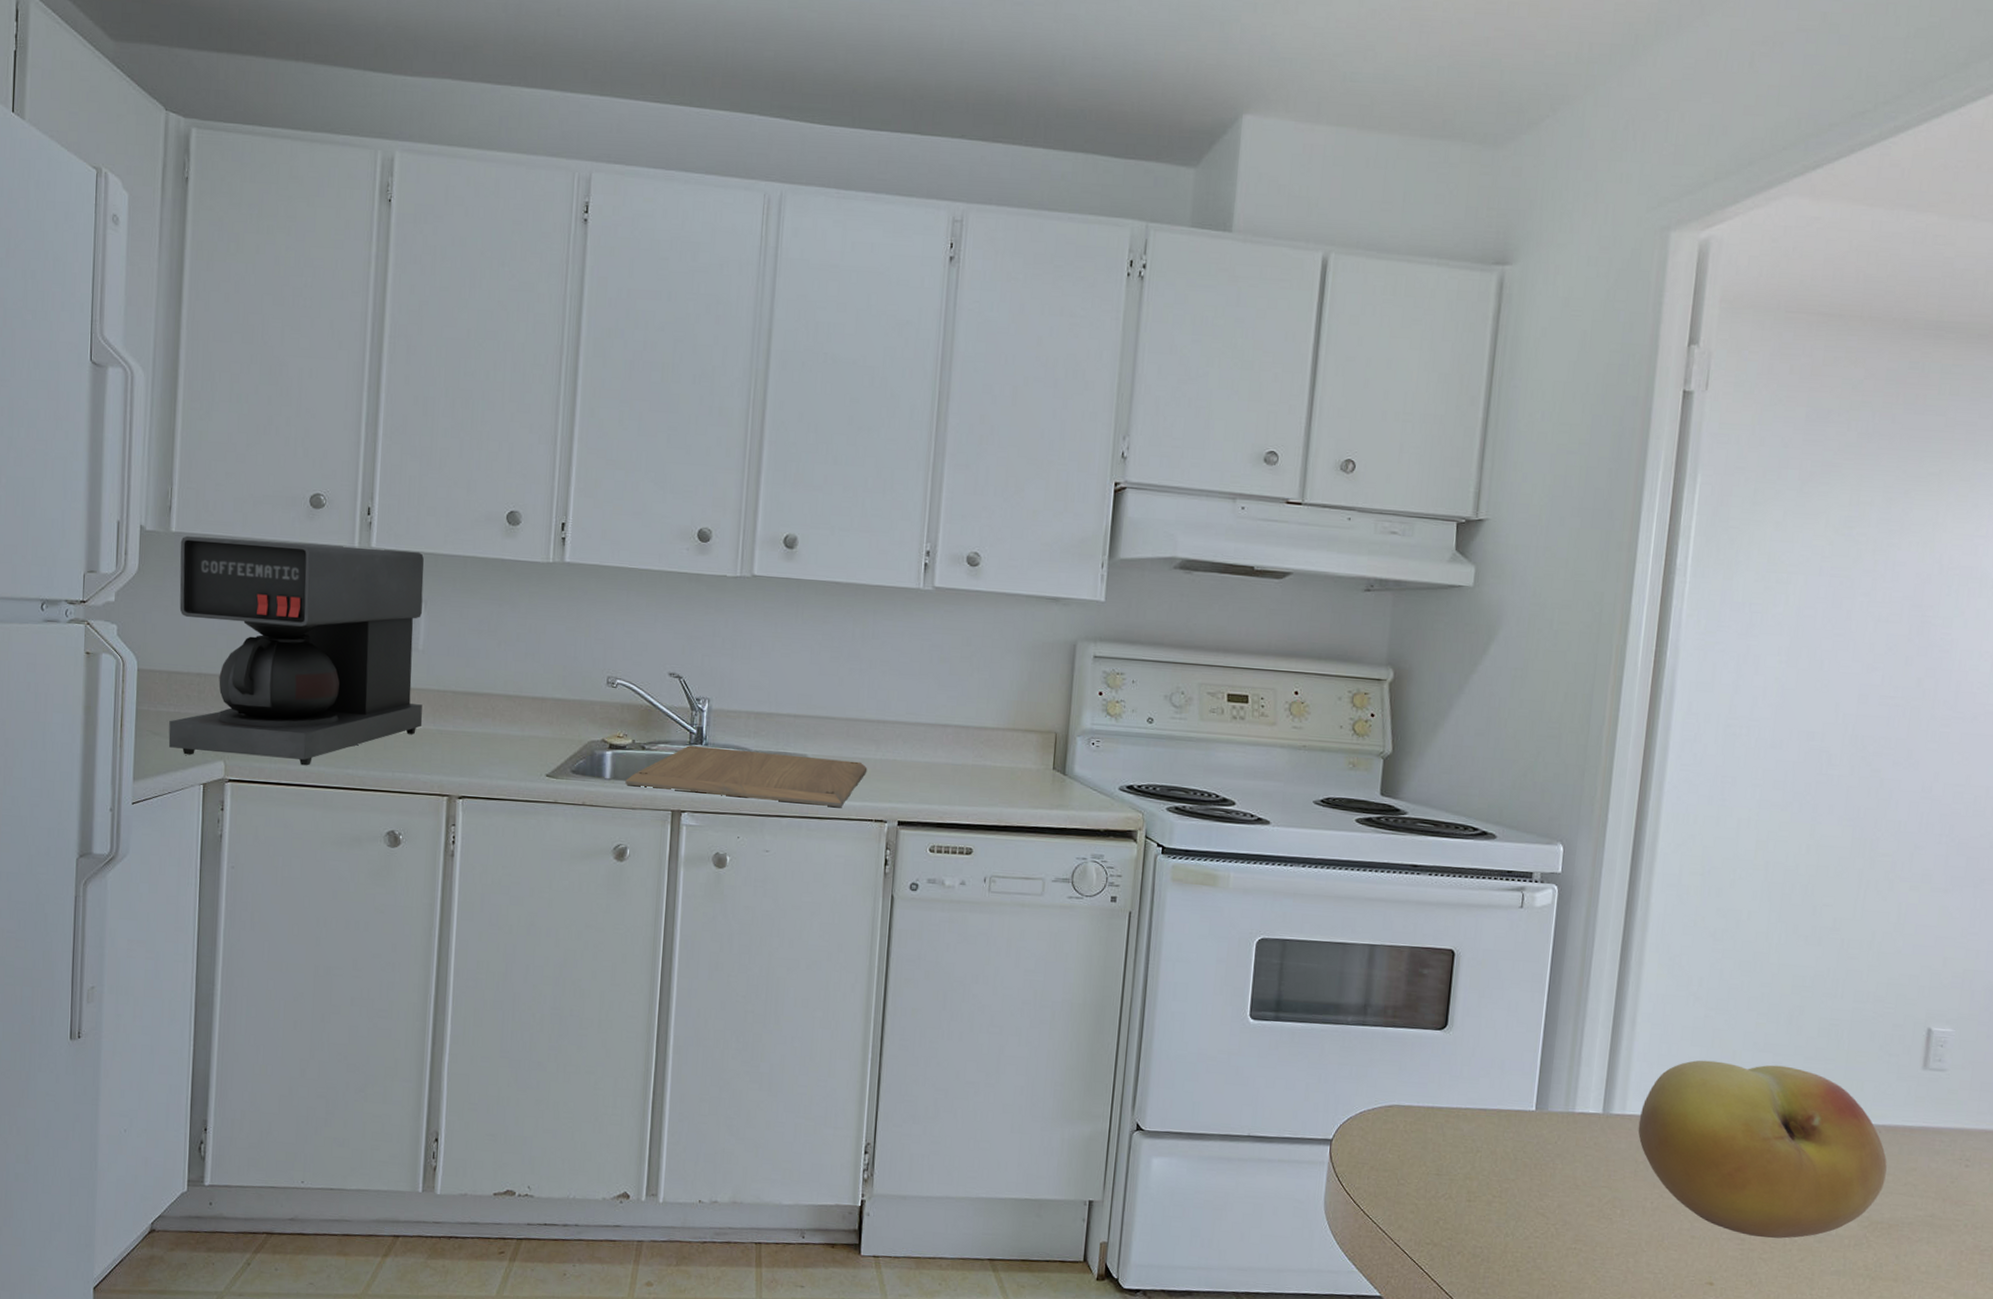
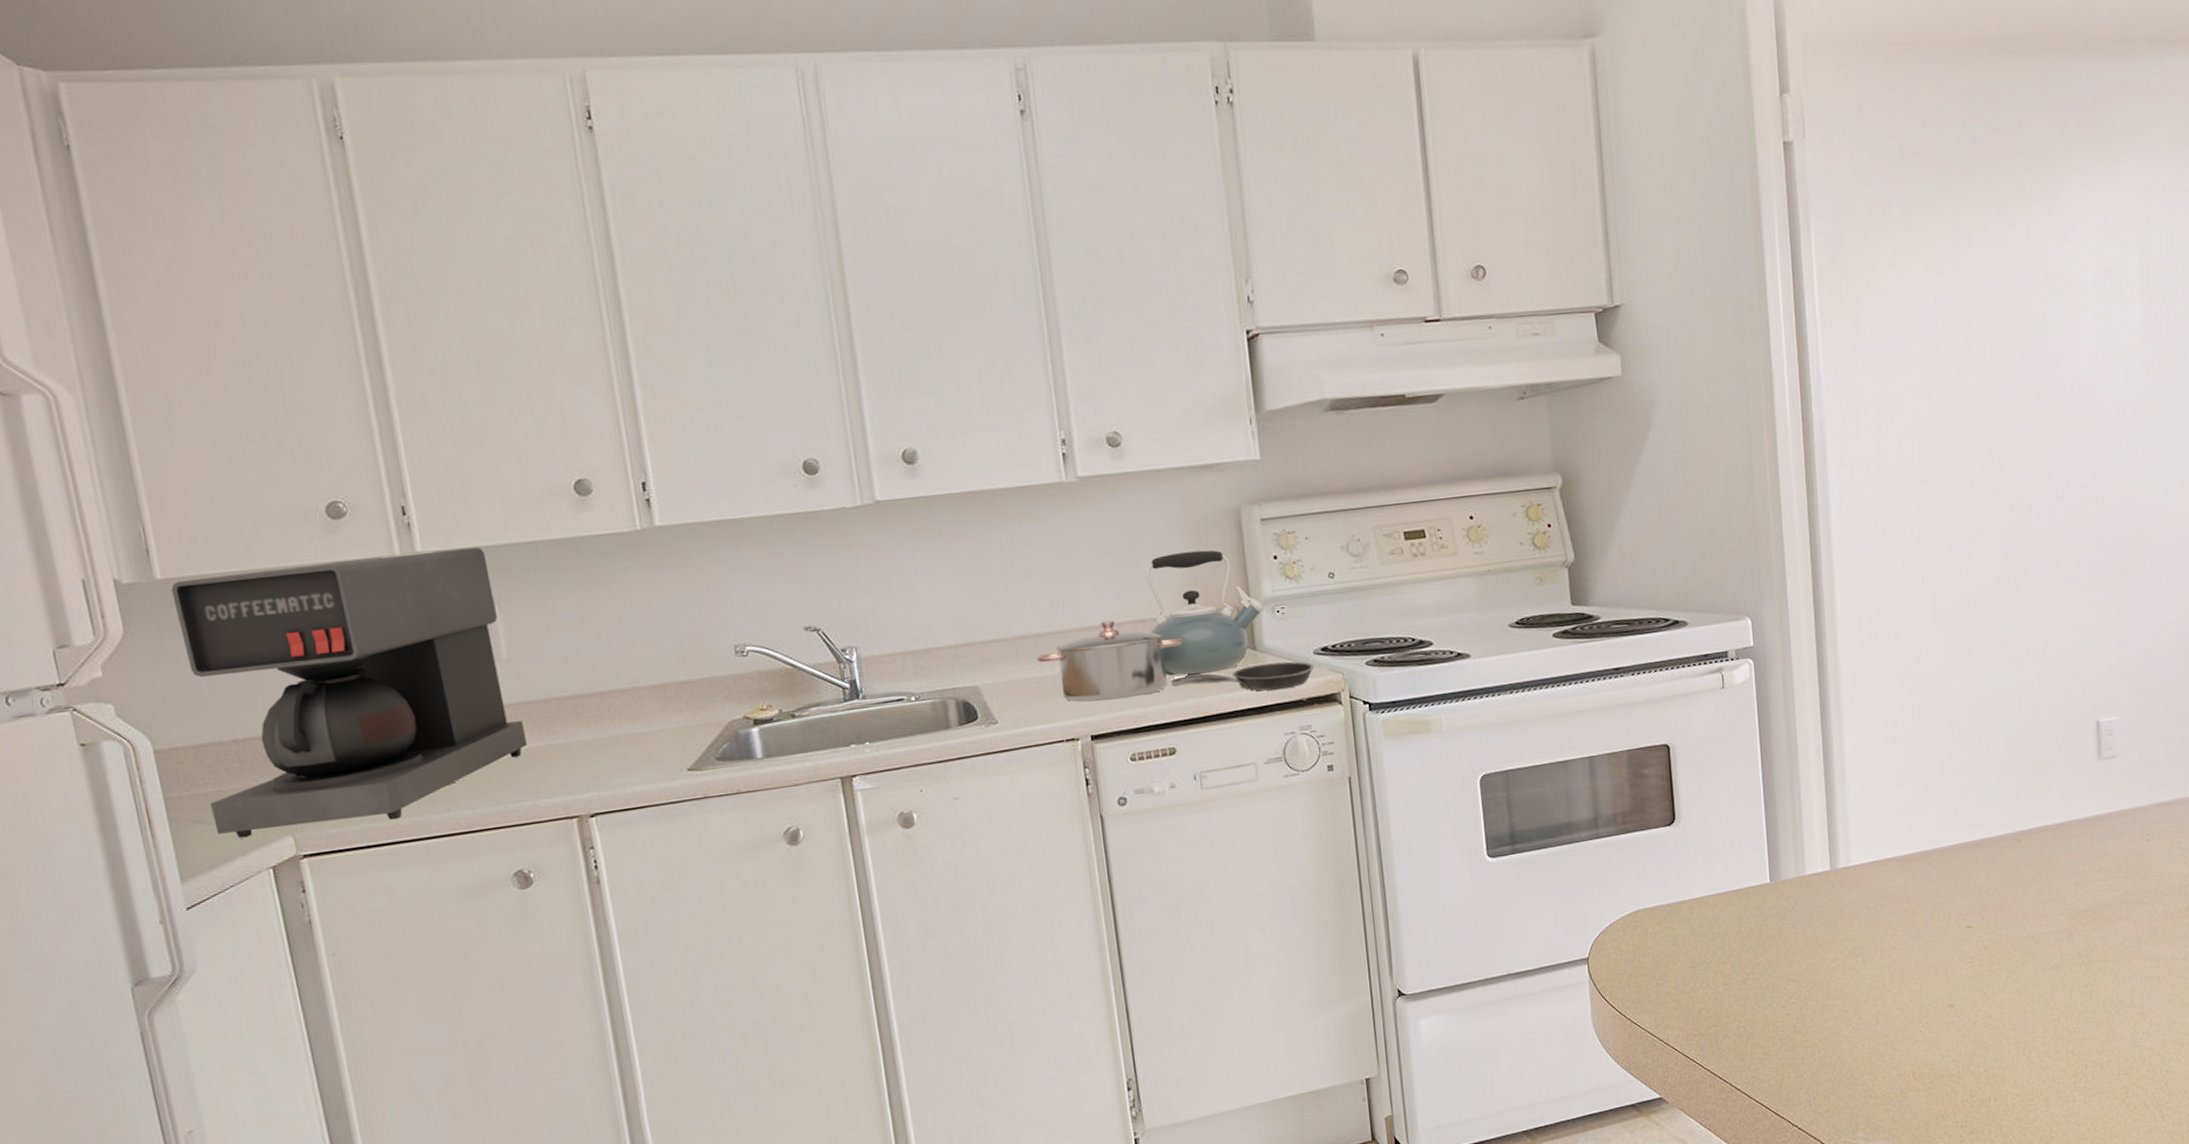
chopping board: present [625,745,868,807] -> none [780,681,1047,761]
cooking pot: none [863,720,1001,795] -> present [1036,620,1185,703]
kettle: none [970,671,1081,788] -> present [1146,550,1264,676]
frying pan: none [981,784,1117,817] -> present [1171,661,1314,691]
fruit: present [1638,1060,1887,1239] -> none [1863,785,2083,953]

